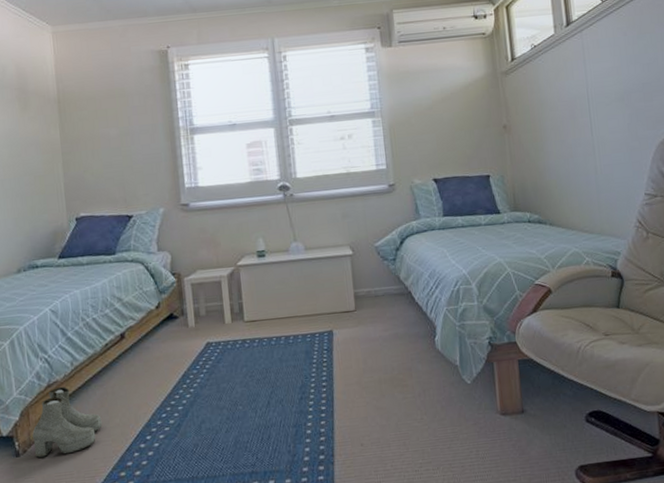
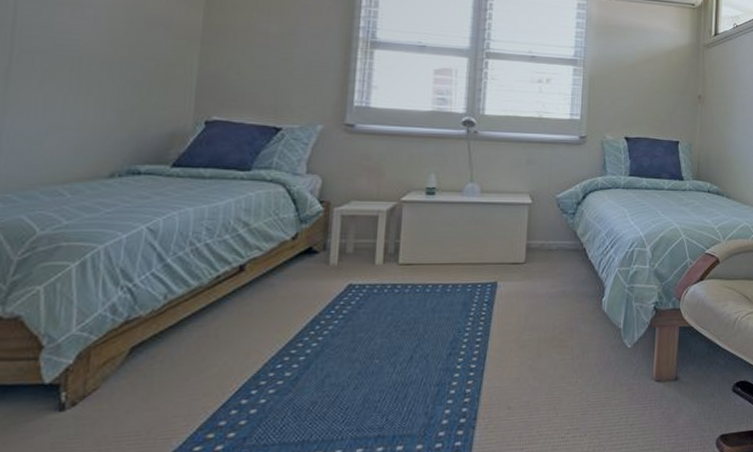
boots: present [32,387,102,458] -> none [88,325,194,413]

